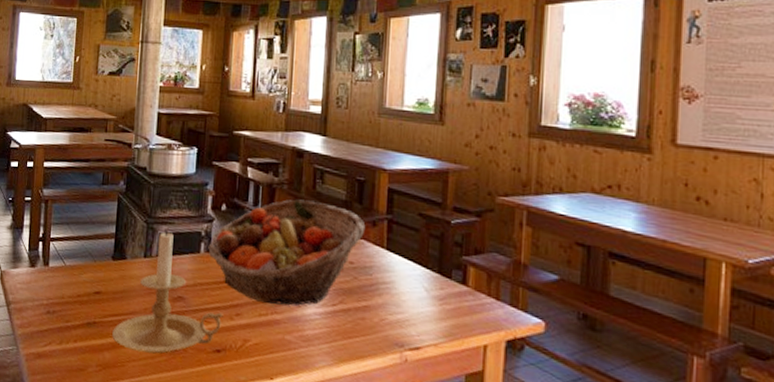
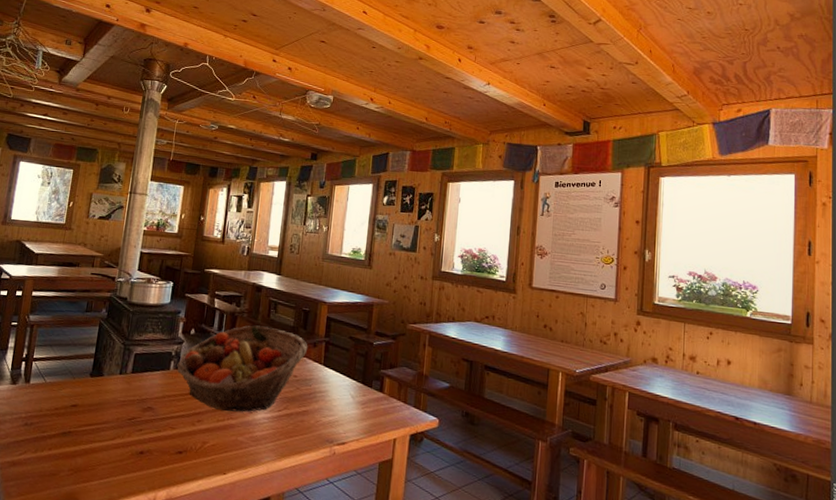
candle holder: present [112,229,223,354] -> none [85,350,186,458]

